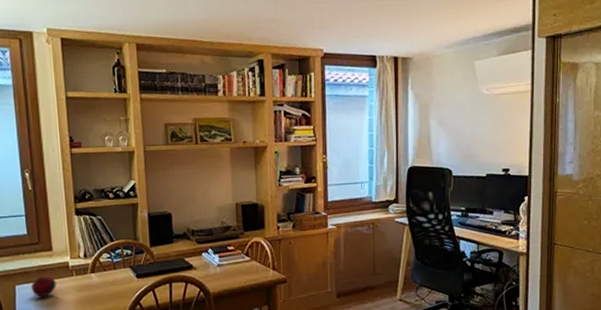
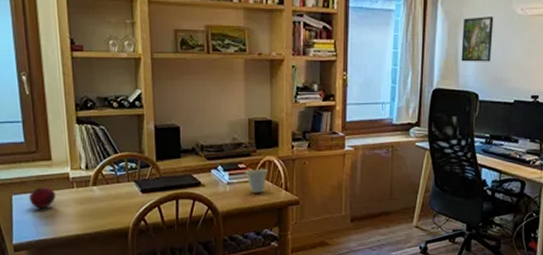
cup: none [233,250,256,273] -> present [244,169,268,193]
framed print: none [432,97,462,141] -> present [461,17,494,62]

